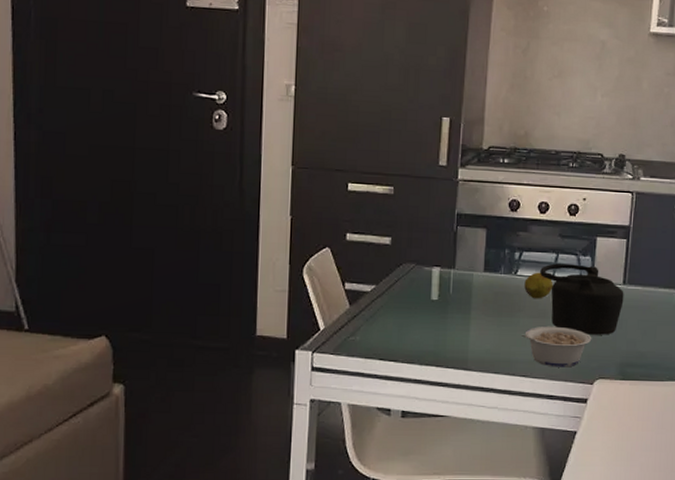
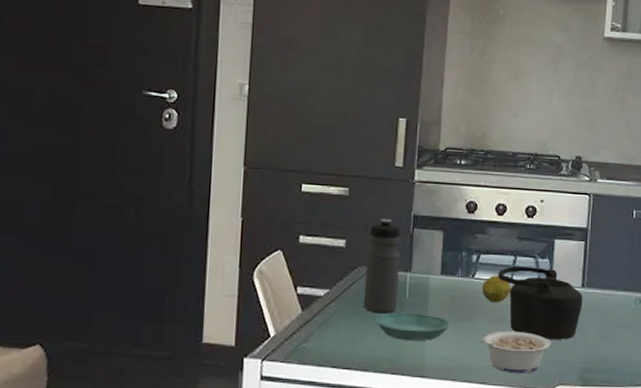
water bottle: none [408,217,445,308] -> present [363,219,401,312]
saucer: none [421,308,493,335] -> present [376,312,450,341]

